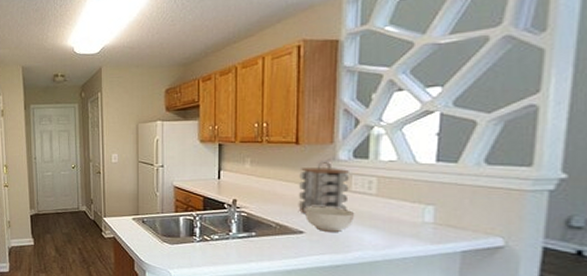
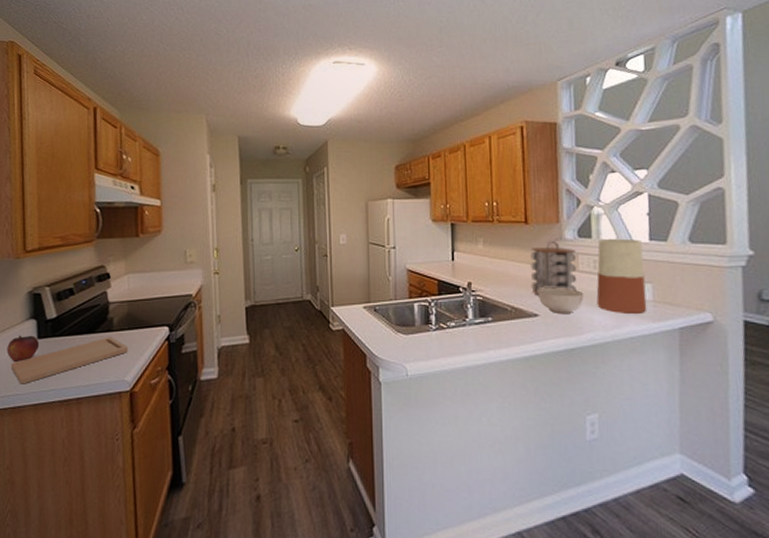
vase: none [369,159,426,235] -> present [596,238,647,313]

